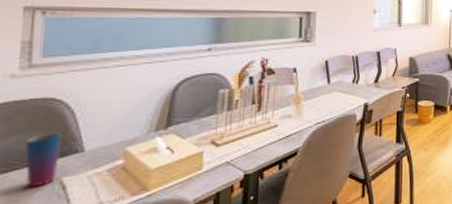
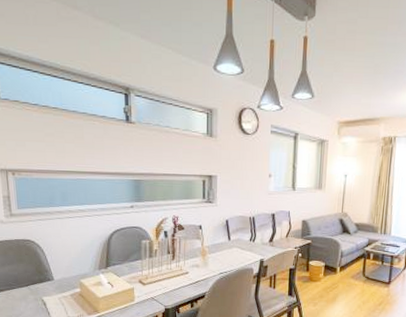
cup: present [25,132,63,188] -> none [17,264,39,302]

